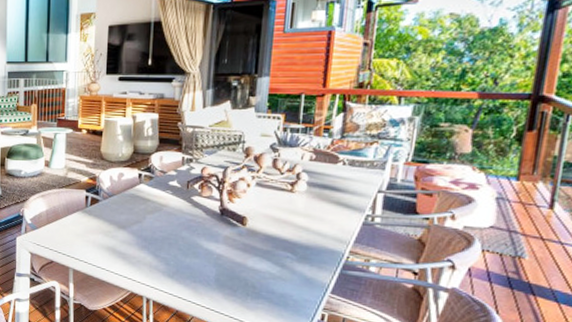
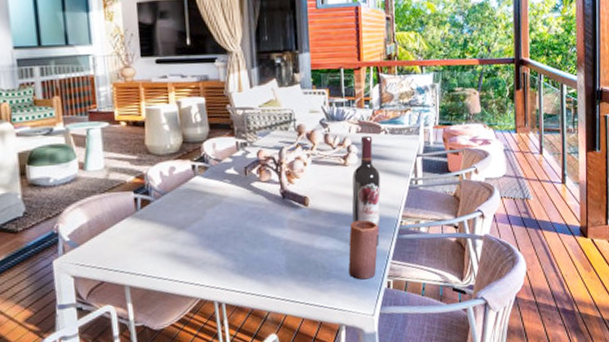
candle: none [280,247,320,308] -> present [348,219,378,280]
wine bottle: none [291,164,330,276] -> present [352,135,381,246]

